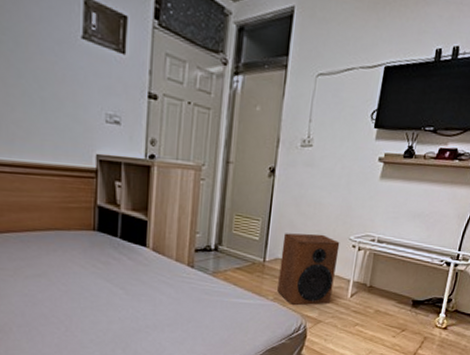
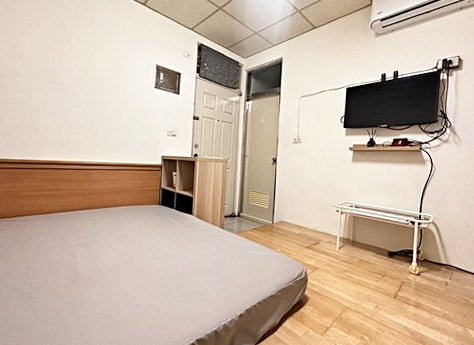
speaker: present [277,233,340,306] -> none [283,202,327,256]

